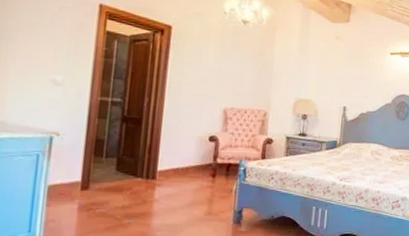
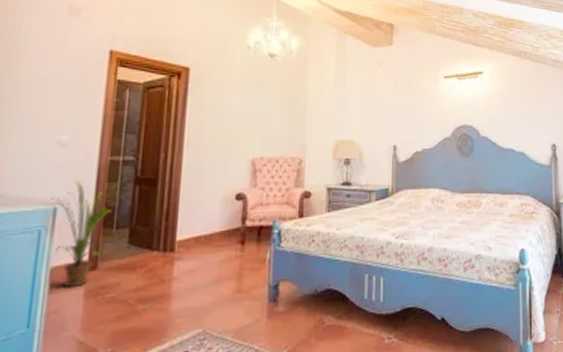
house plant: none [47,115,105,203] -> present [50,181,116,288]

